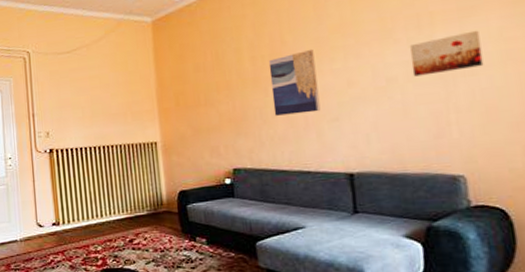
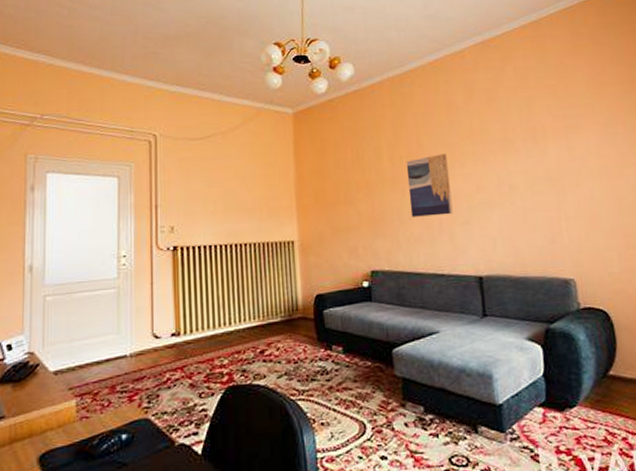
wall art: present [409,30,484,77] -> none [527,146,586,185]

